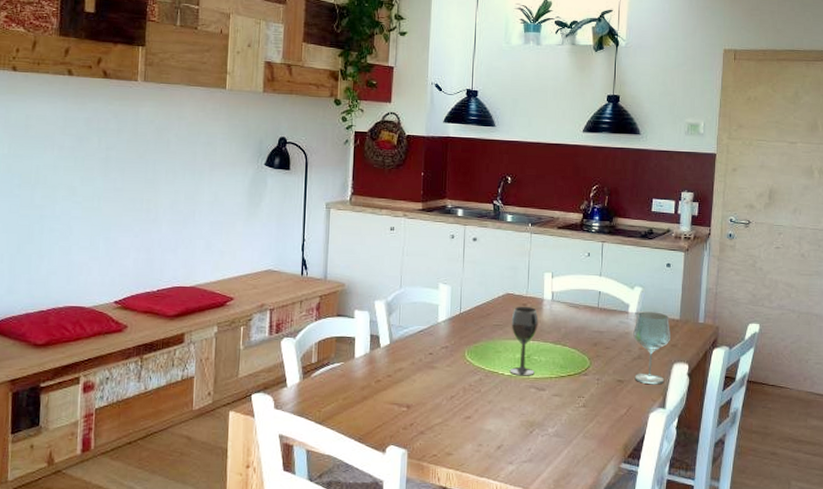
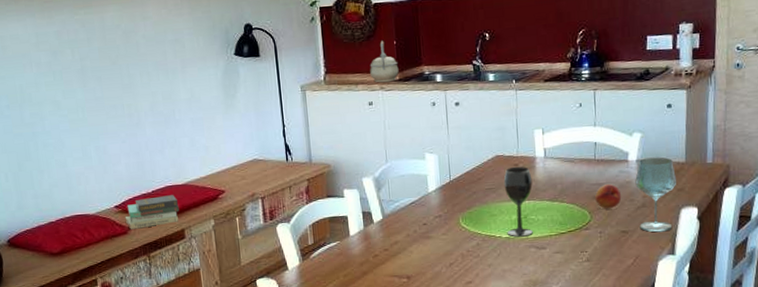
books: none [122,296,183,328] -> present [124,195,180,229]
kettle: none [395,170,423,211] -> present [369,40,399,83]
fruit: none [595,333,620,357] -> present [595,184,622,209]

